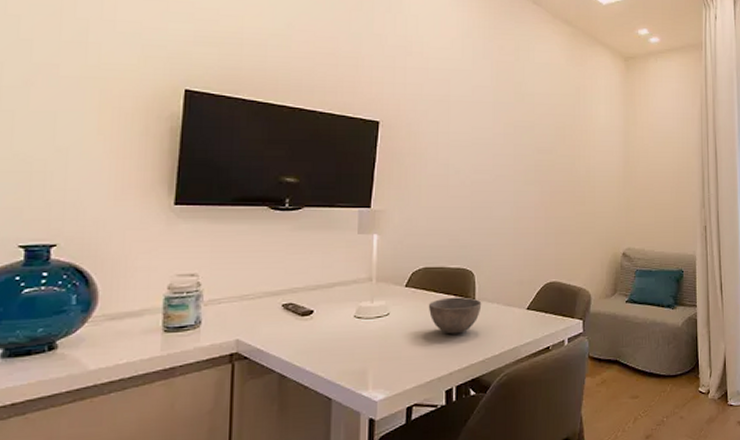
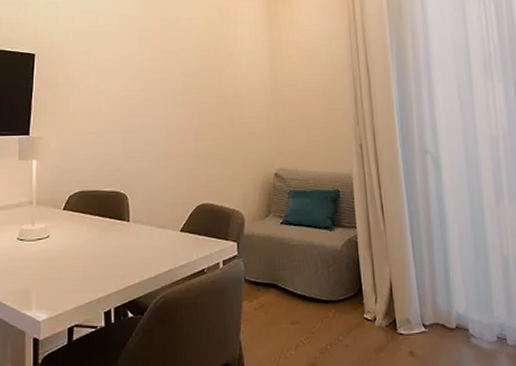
bowl: present [428,297,482,334] -> none [85,219,136,256]

